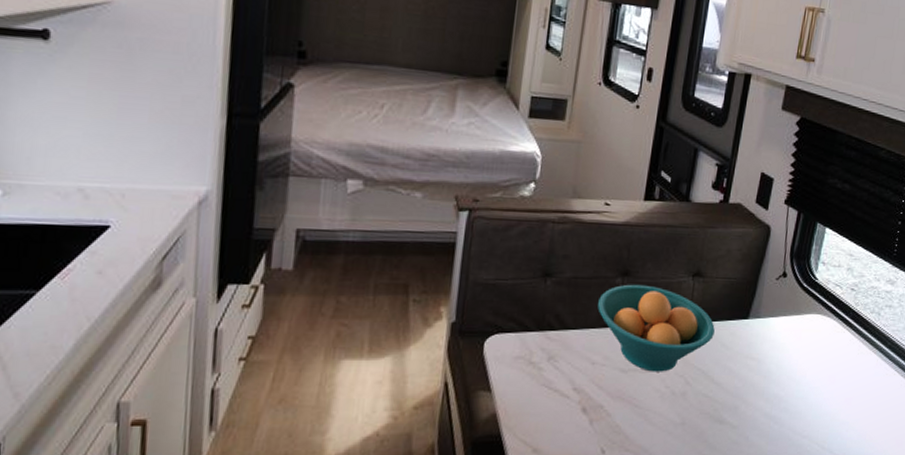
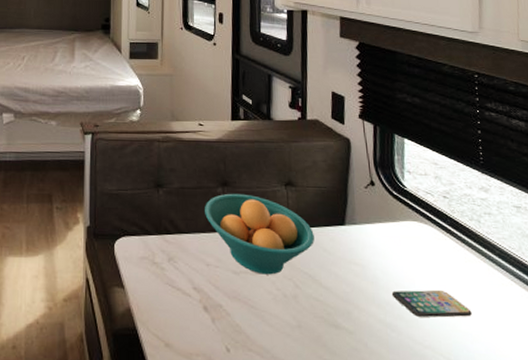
smartphone: none [781,383,853,408] -> present [391,290,472,318]

